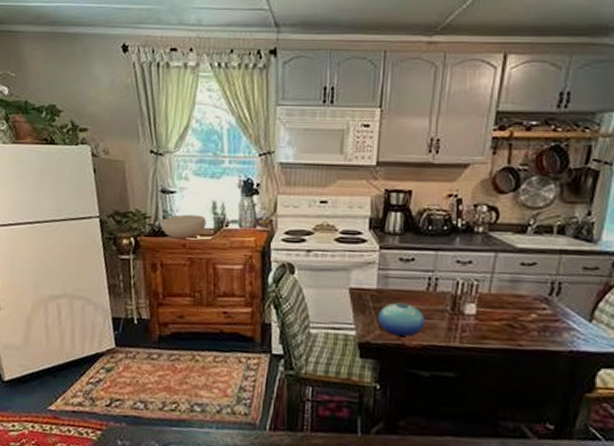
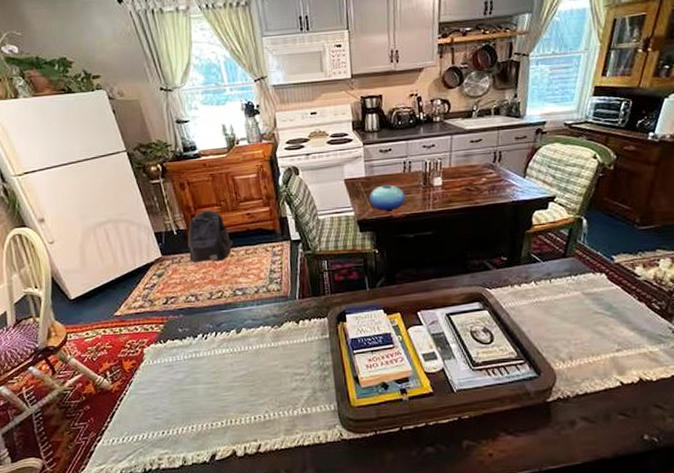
backpack: none [146,300,202,365] -> present [187,209,234,262]
bowl: present [160,214,207,240] -> none [181,137,220,161]

